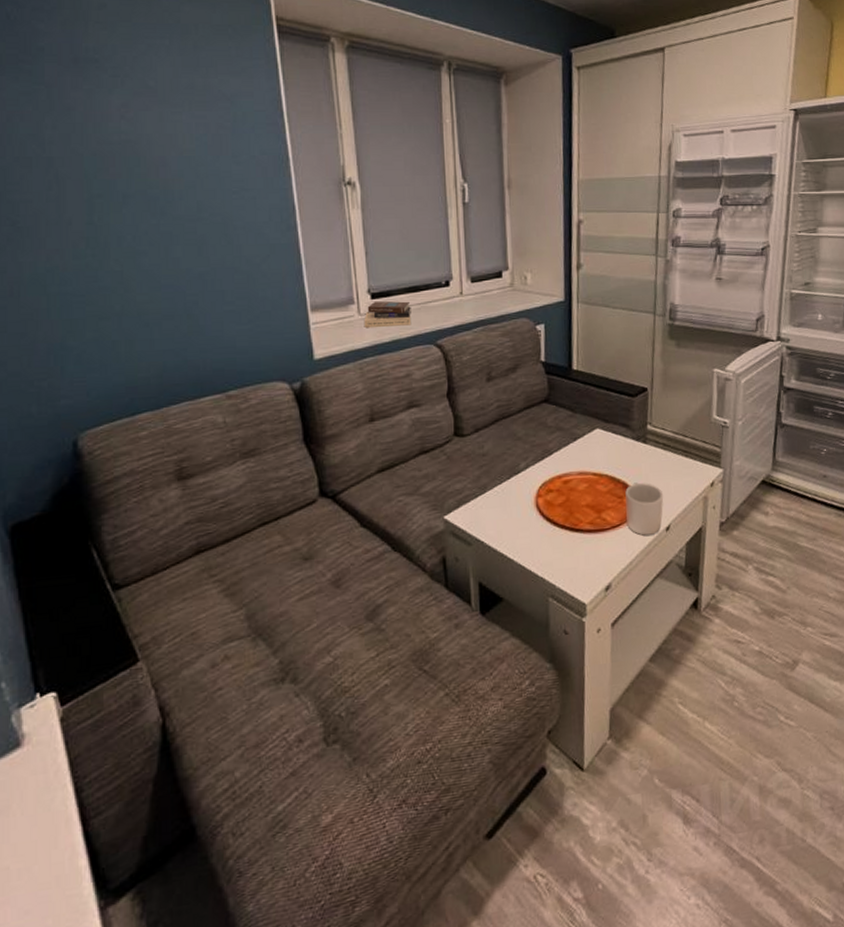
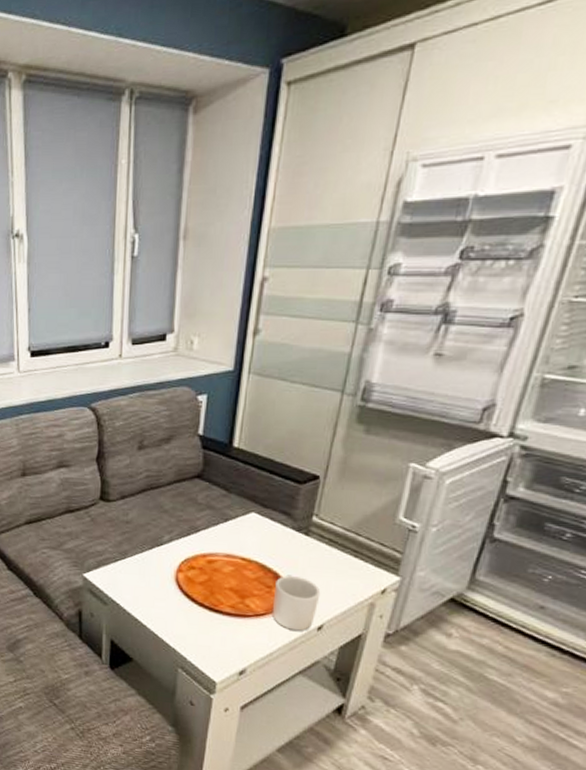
books: present [363,301,412,327] -> none [22,359,68,386]

